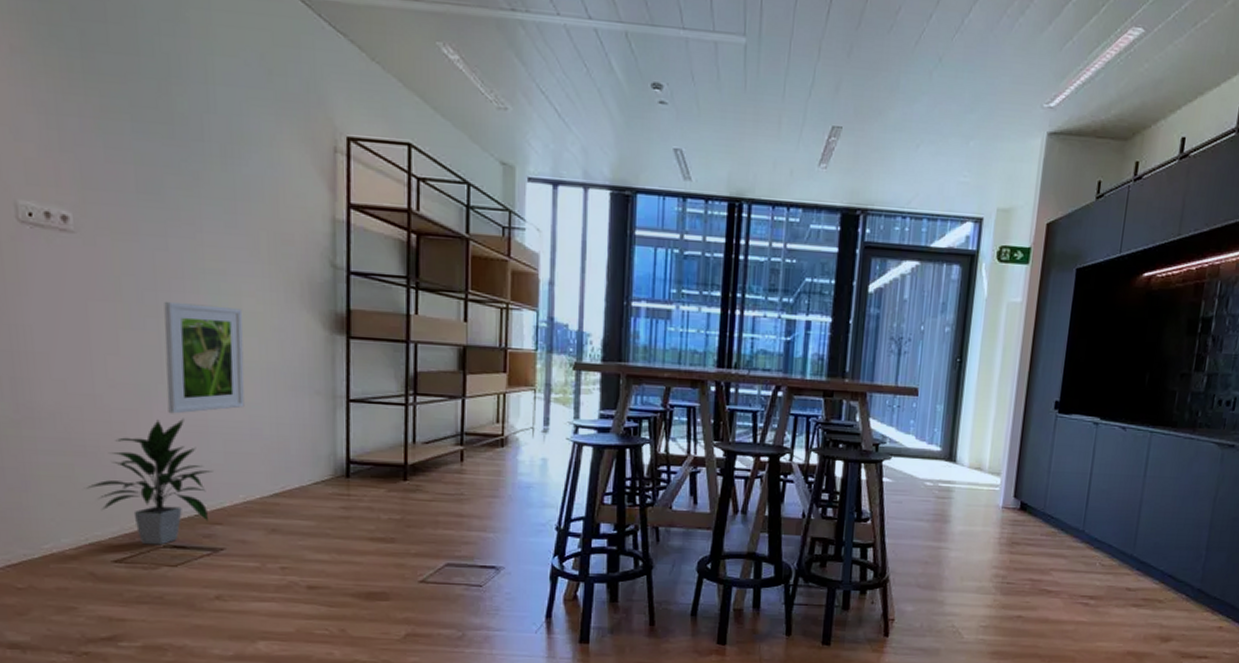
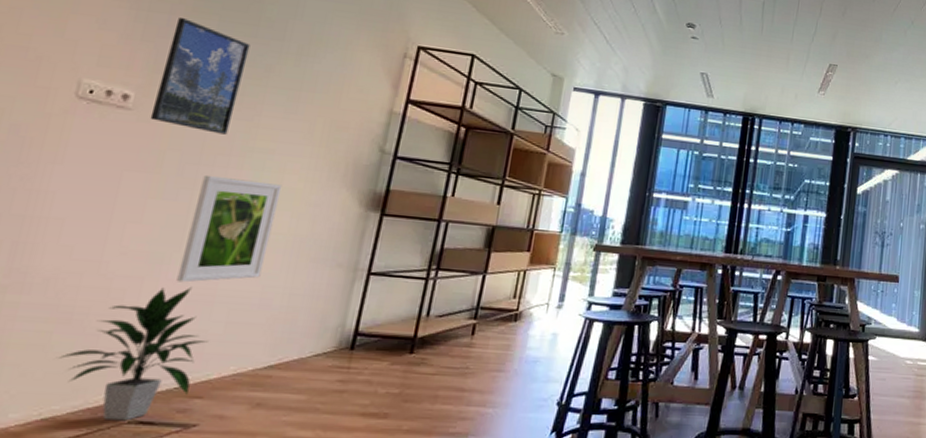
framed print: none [89,121,174,256] -> present [150,18,251,135]

